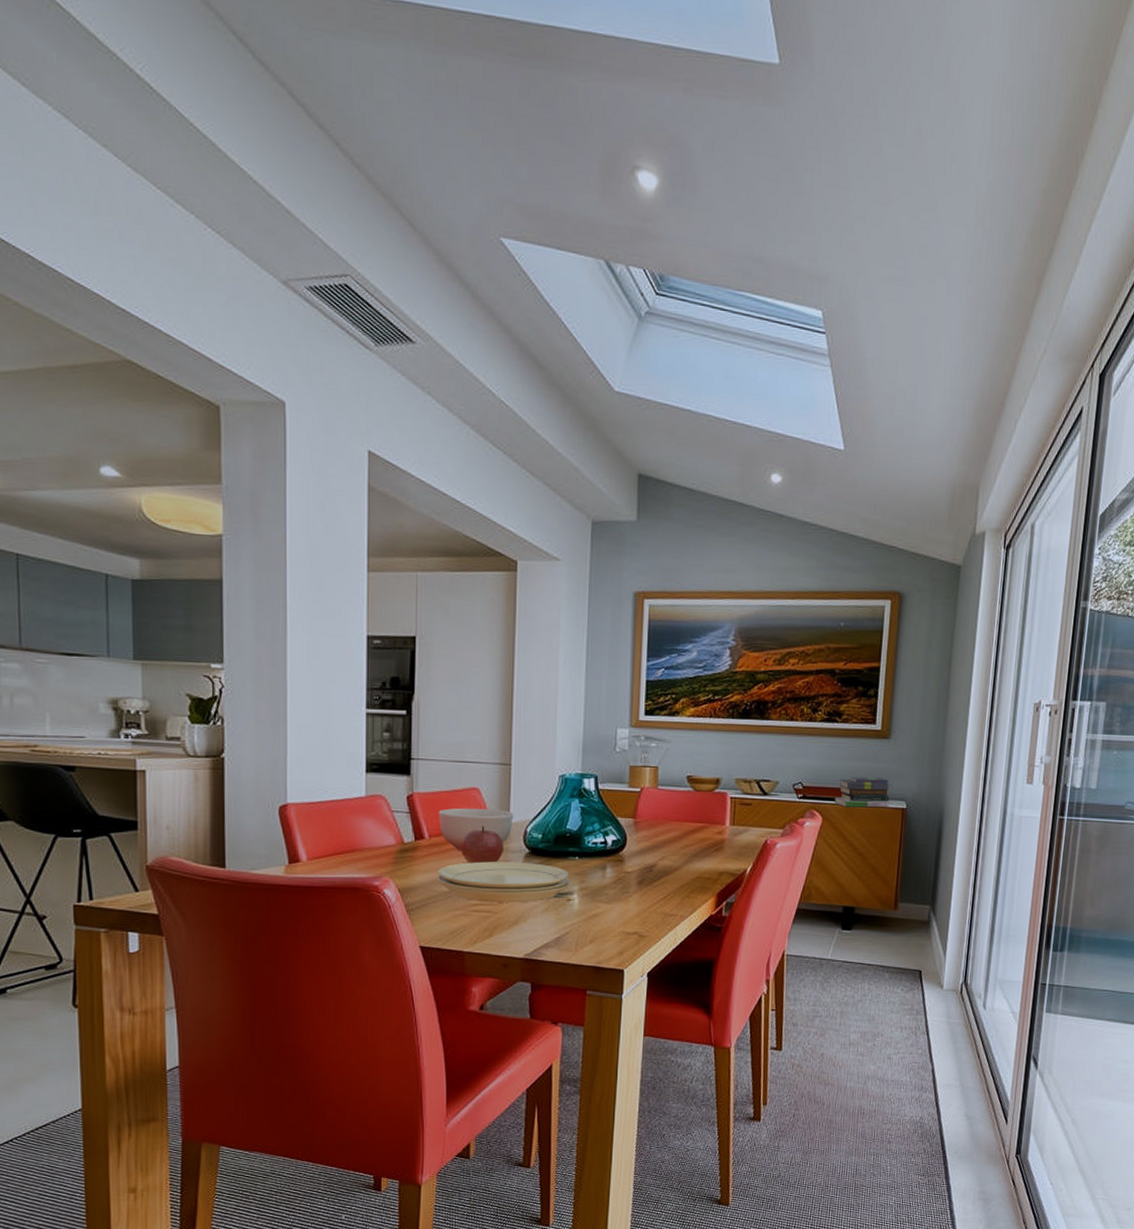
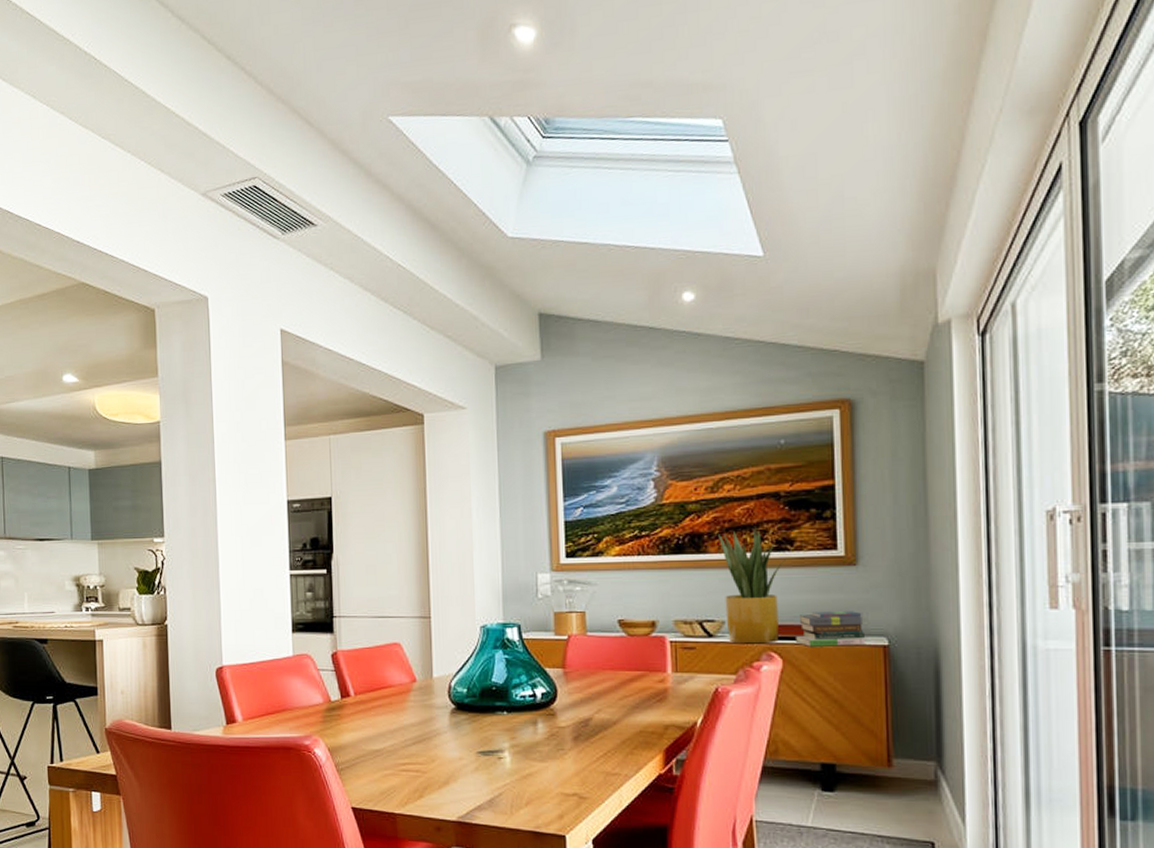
plate: present [437,861,570,903] -> none [364,718,500,762]
bowl: present [438,807,514,852] -> none [362,663,437,709]
fruit: present [460,825,504,864] -> none [385,681,429,721]
planter: none [779,699,832,803] -> present [718,527,784,644]

